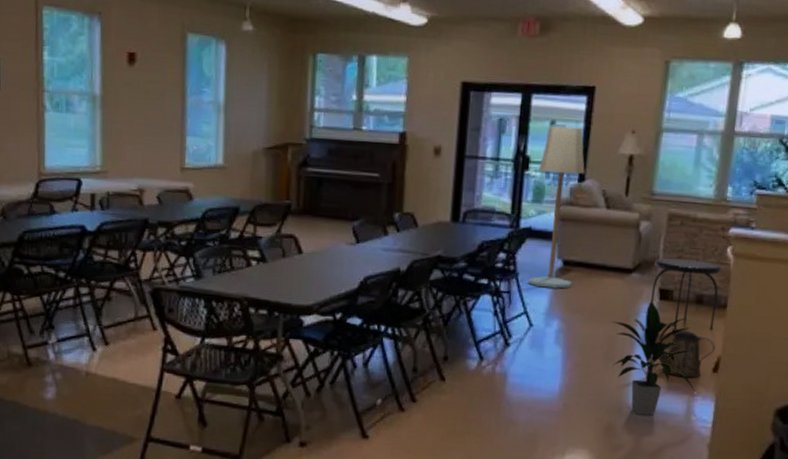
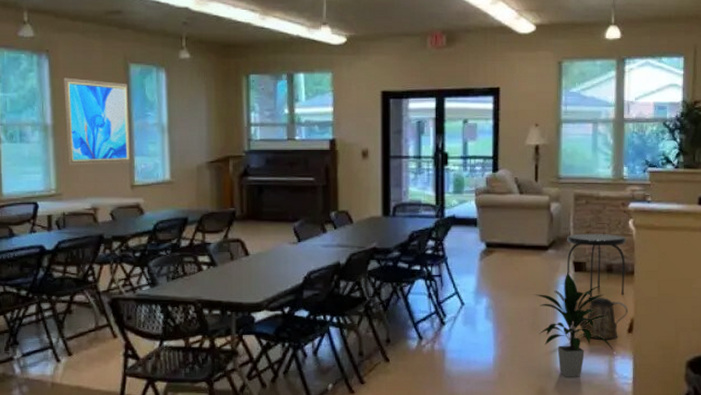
wall art: none [115,44,184,144] -> present [64,77,131,166]
floor lamp: present [528,125,585,289] -> none [456,124,498,269]

